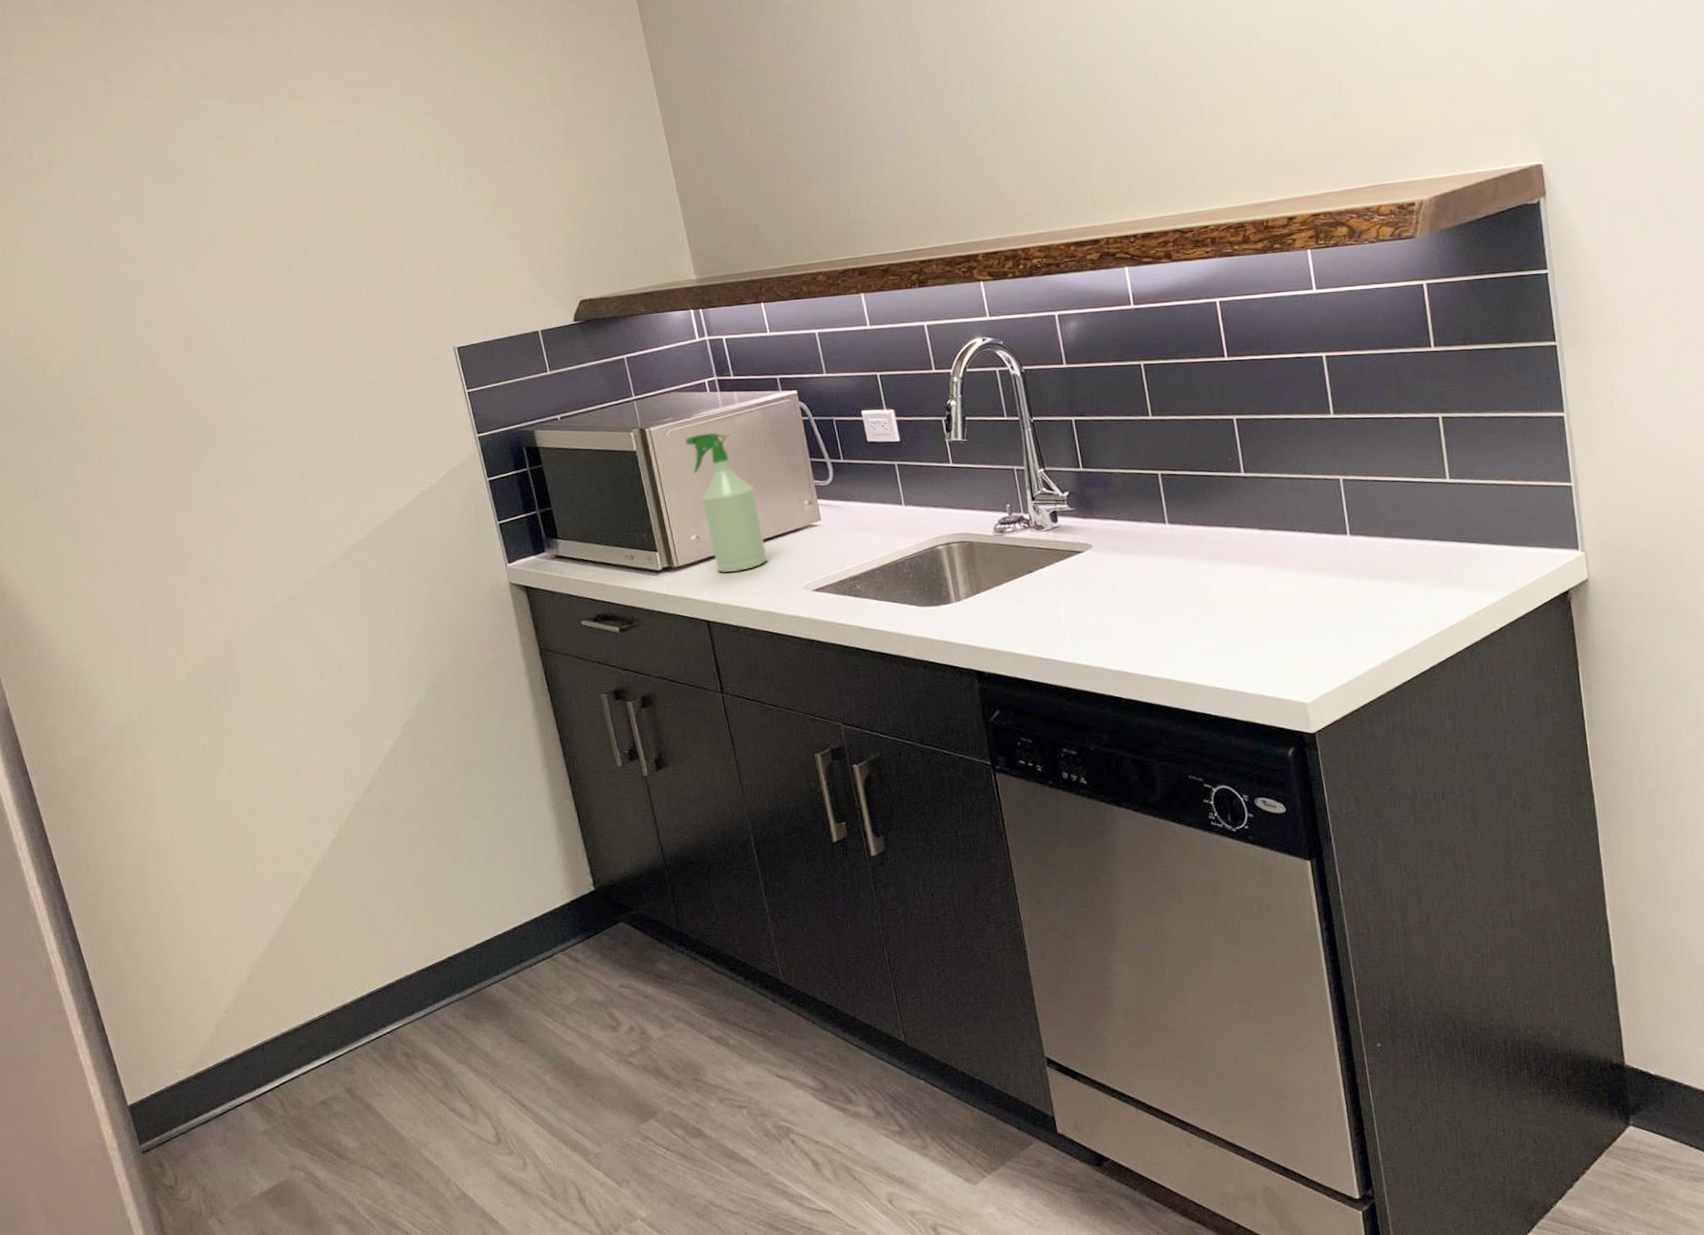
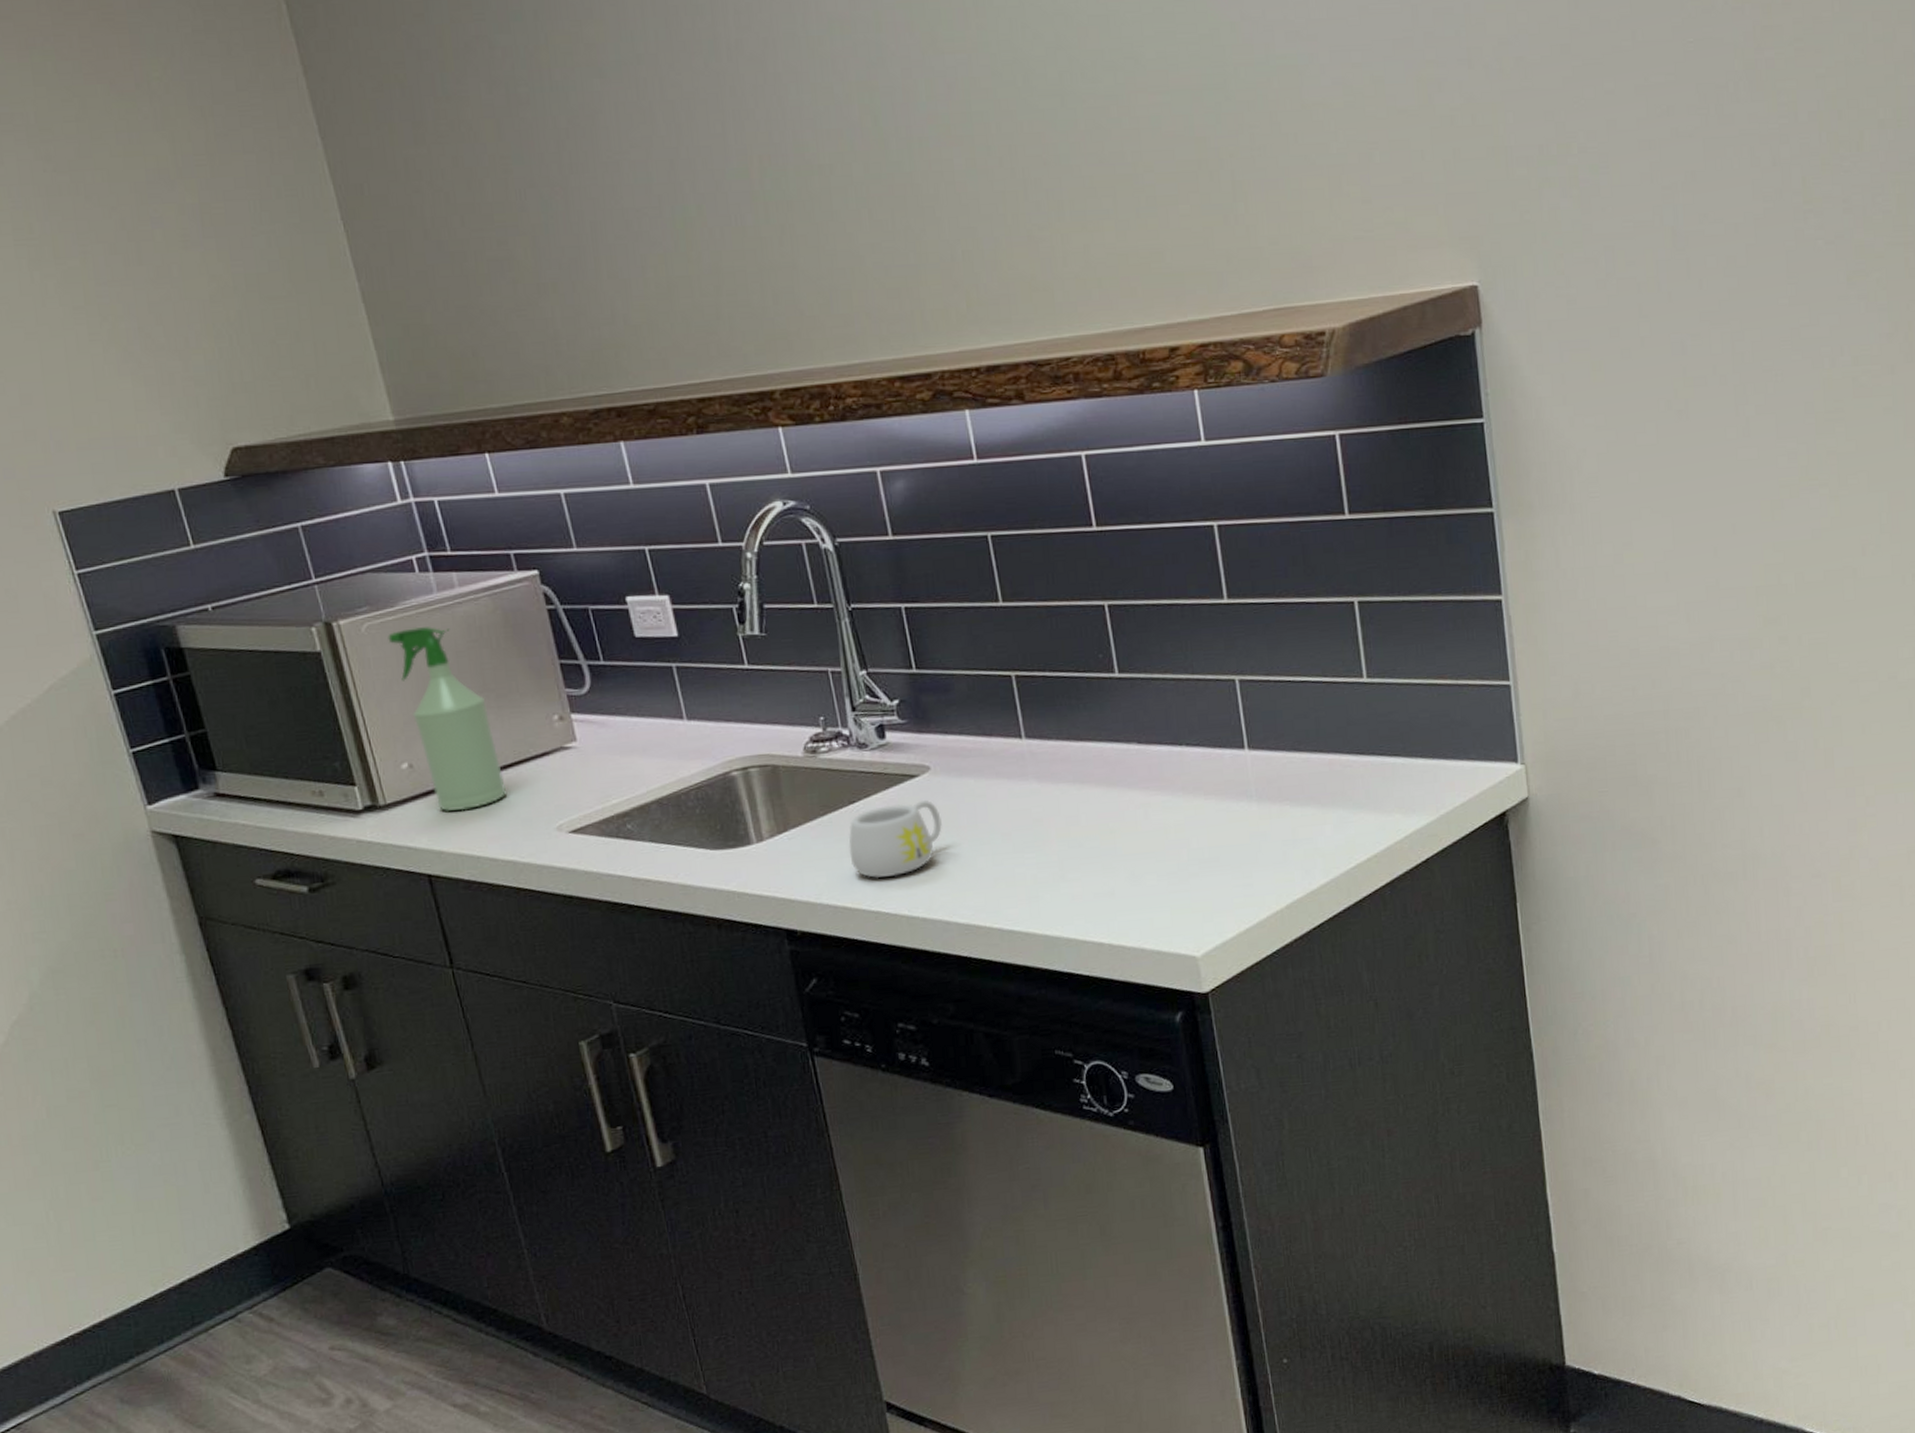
mug: none [1027,571,1101,633] -> present [848,799,942,879]

